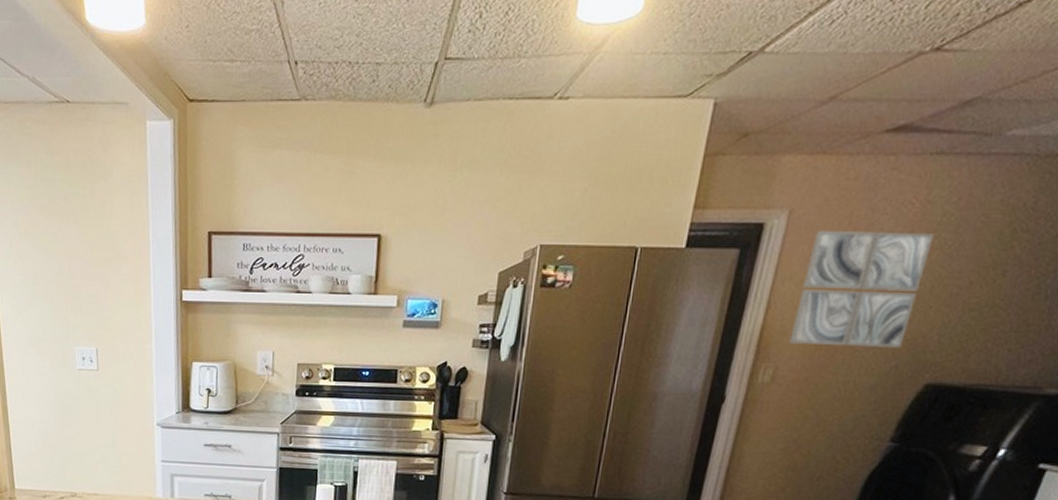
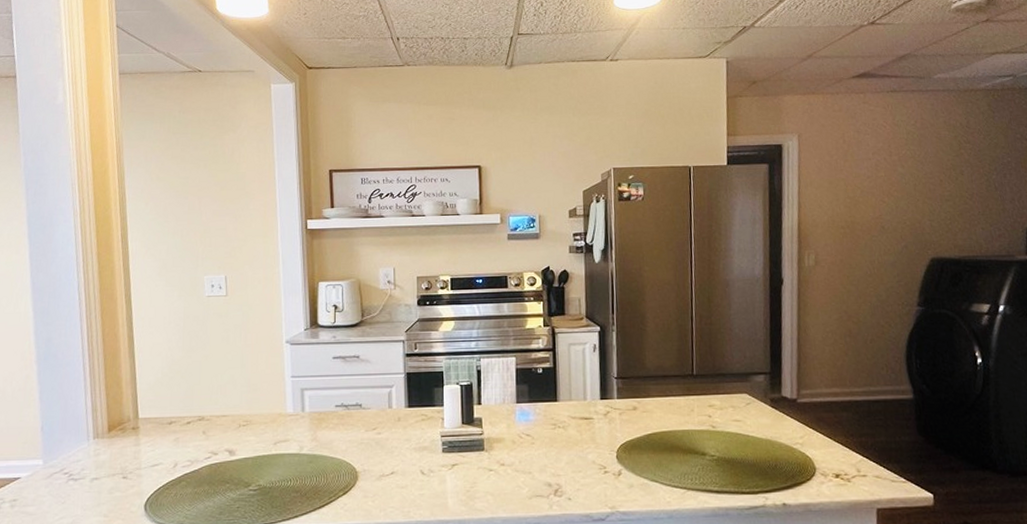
wall art: present [789,230,934,348] -> none [821,147,906,235]

